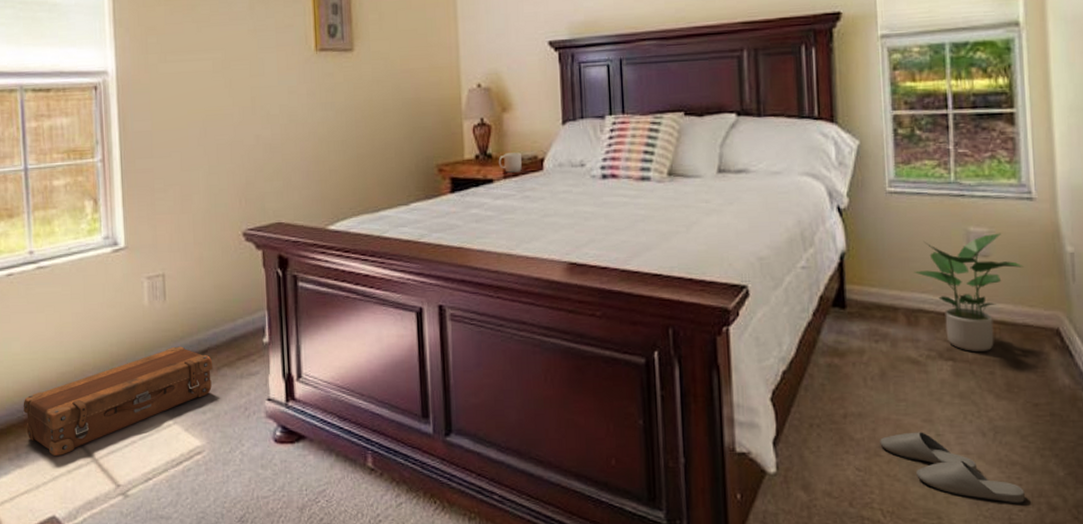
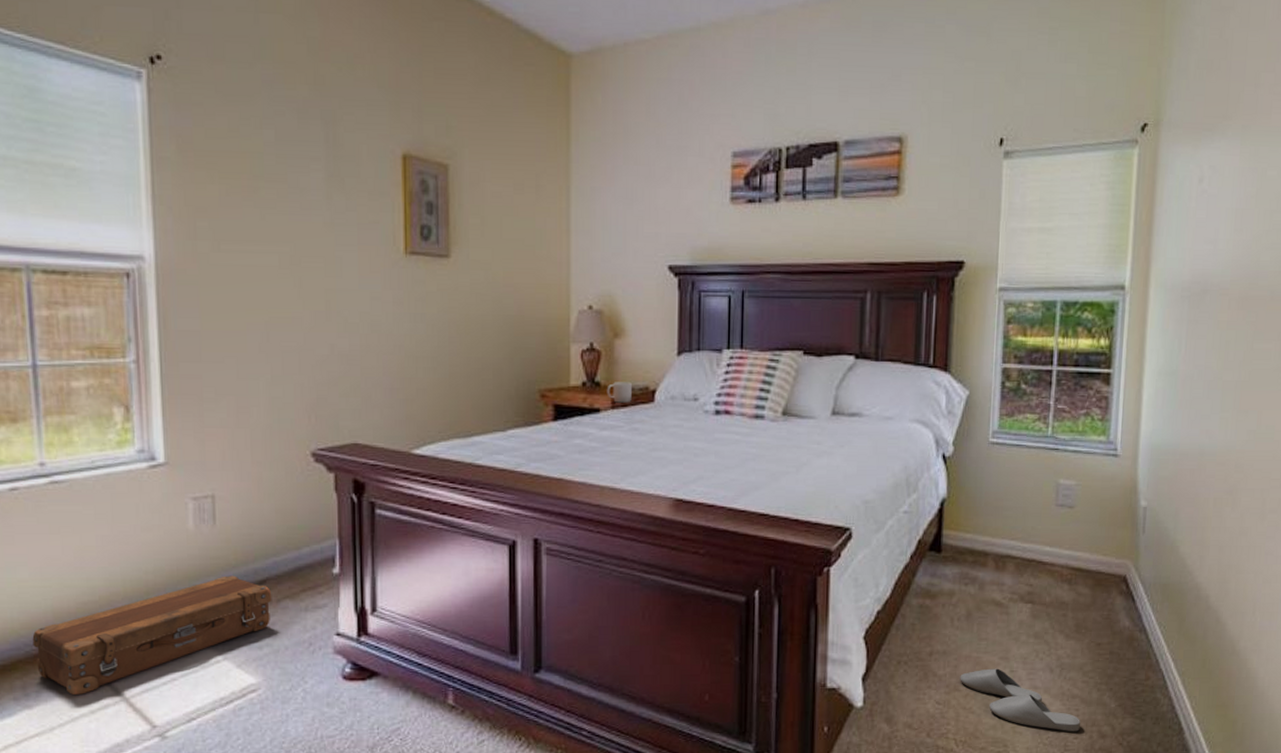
potted plant: present [914,233,1023,351] -> none [1006,486,1102,595]

